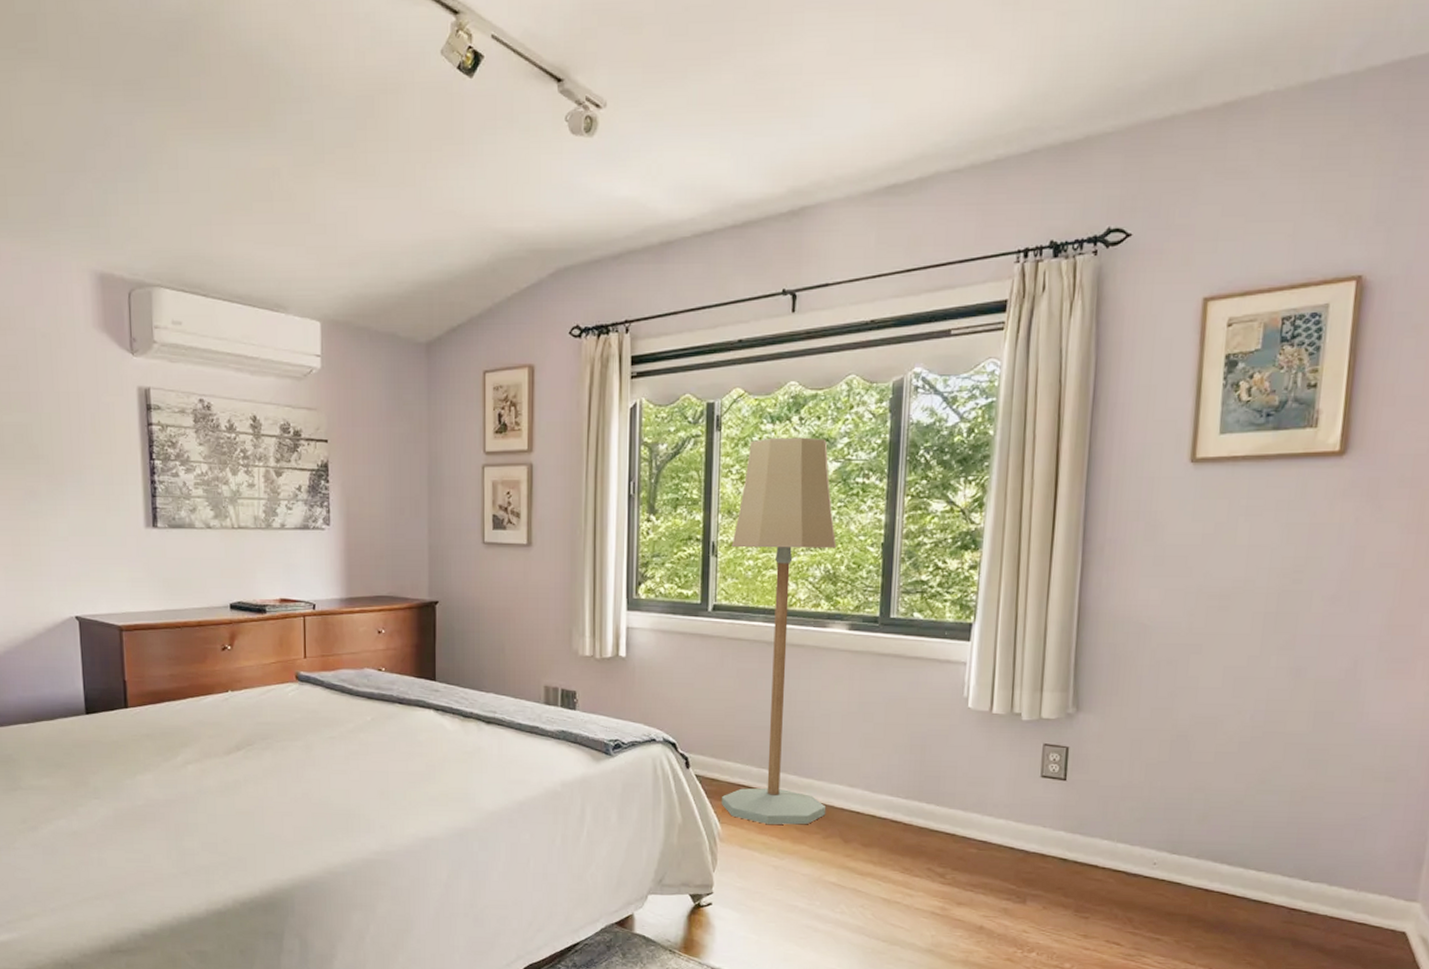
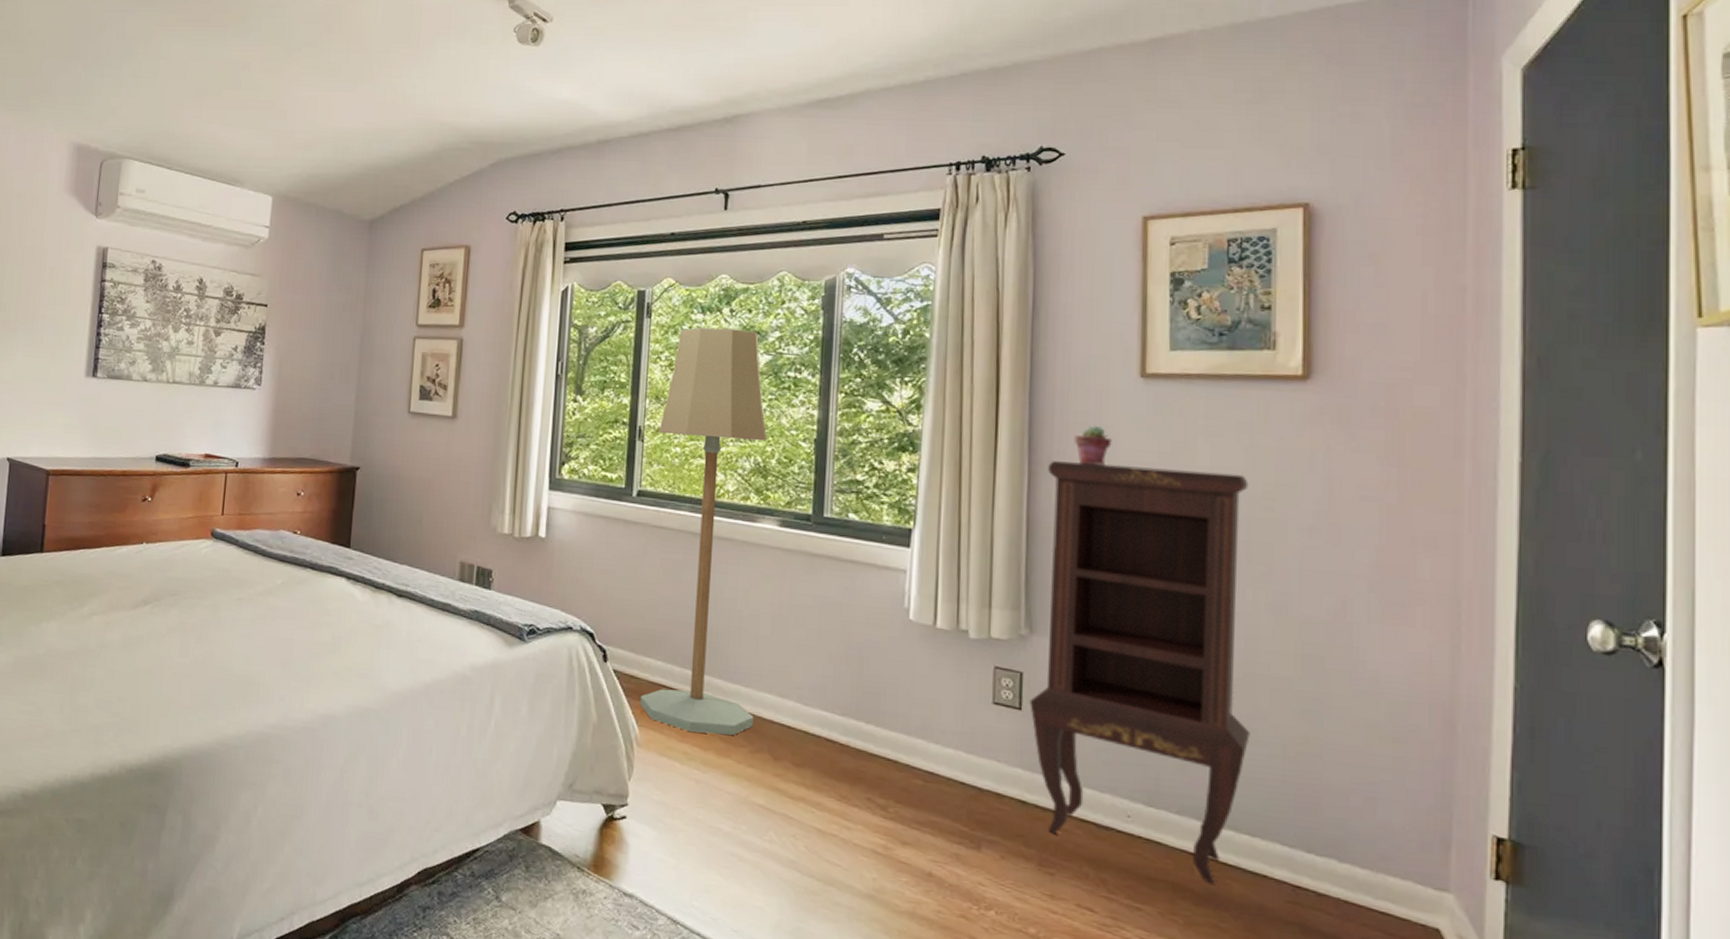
cabinet: none [1073,548,1282,913] -> present [1030,461,1250,884]
potted succulent: none [1125,512,1161,551] -> present [1074,425,1112,466]

